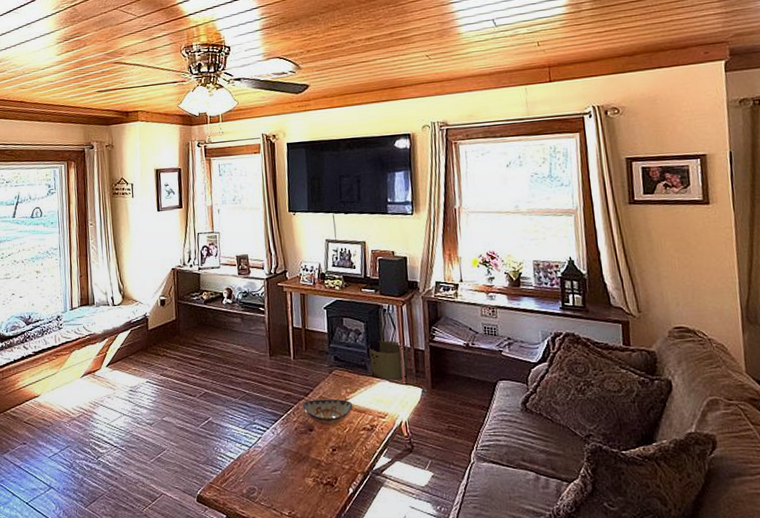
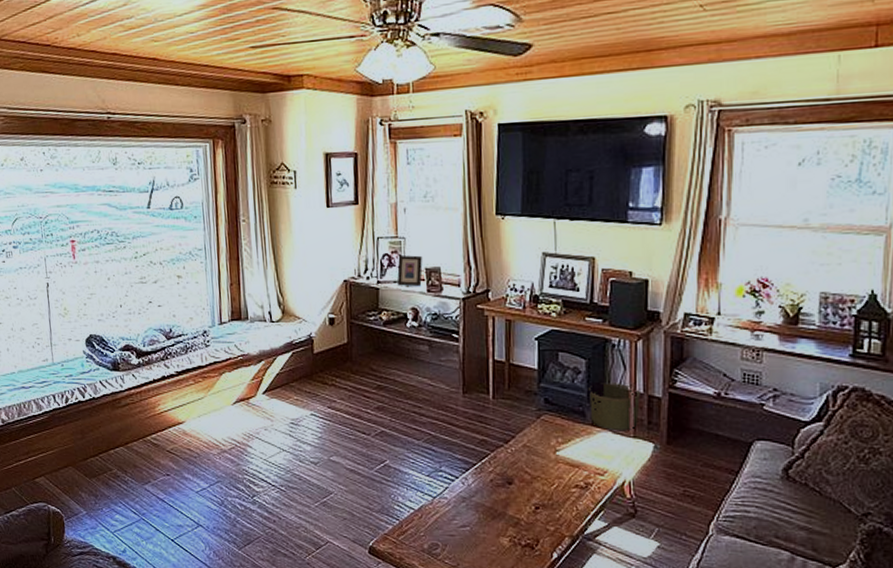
picture frame: none [214,246,234,271] -> present [397,255,423,287]
decorative bowl: present [302,398,353,427] -> none [501,448,564,481]

